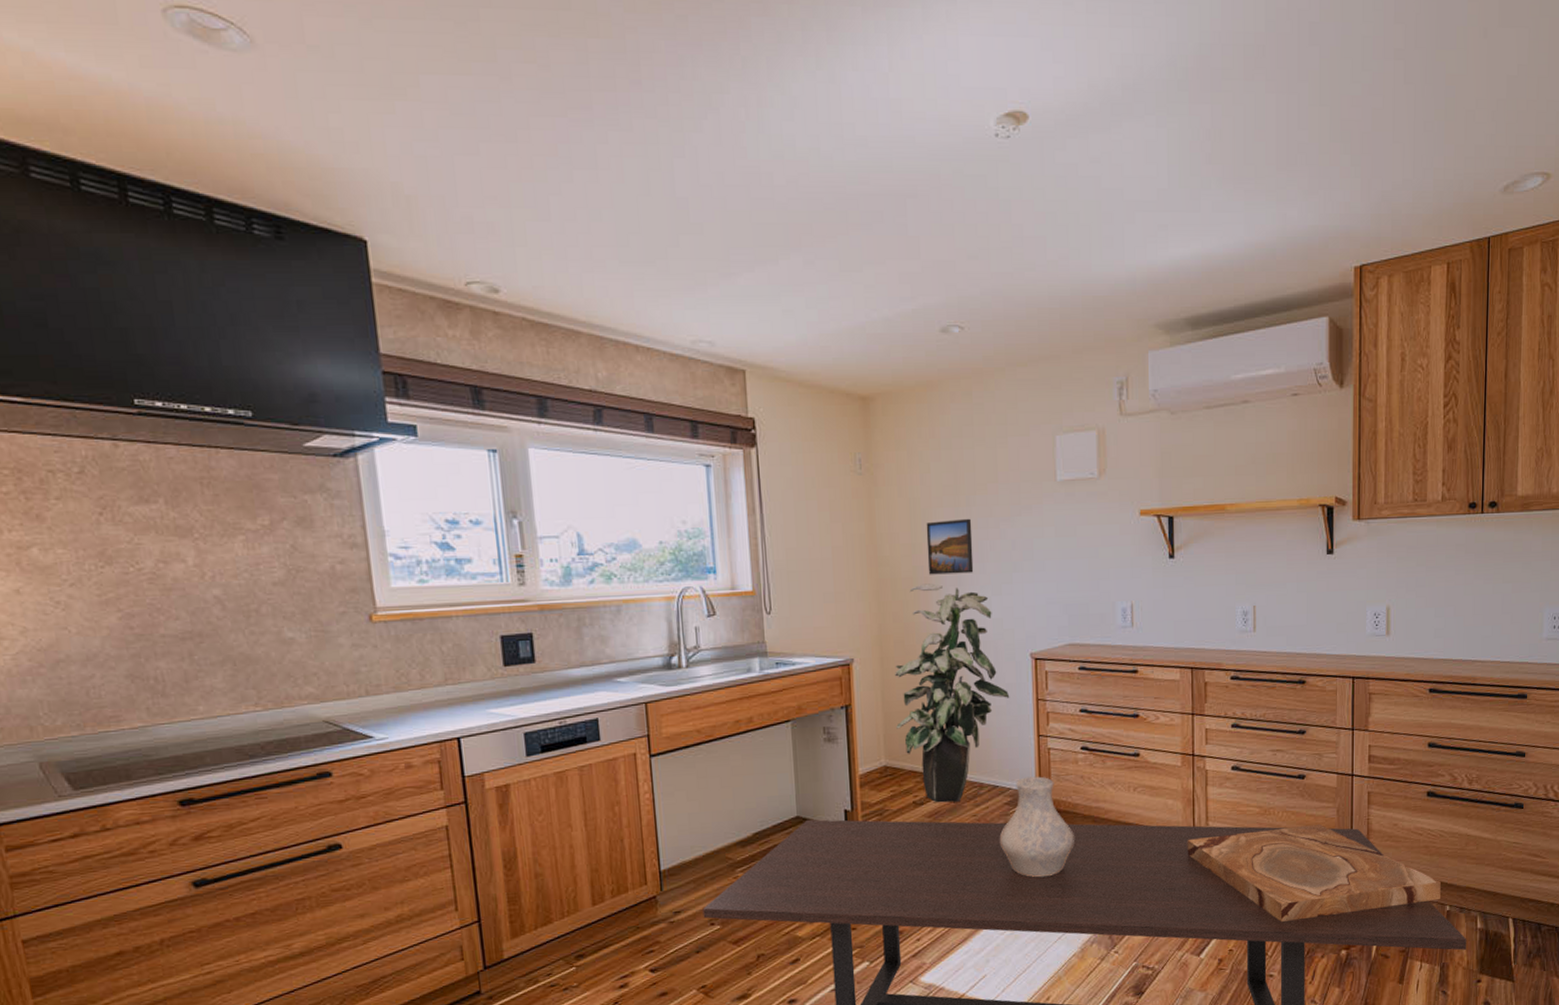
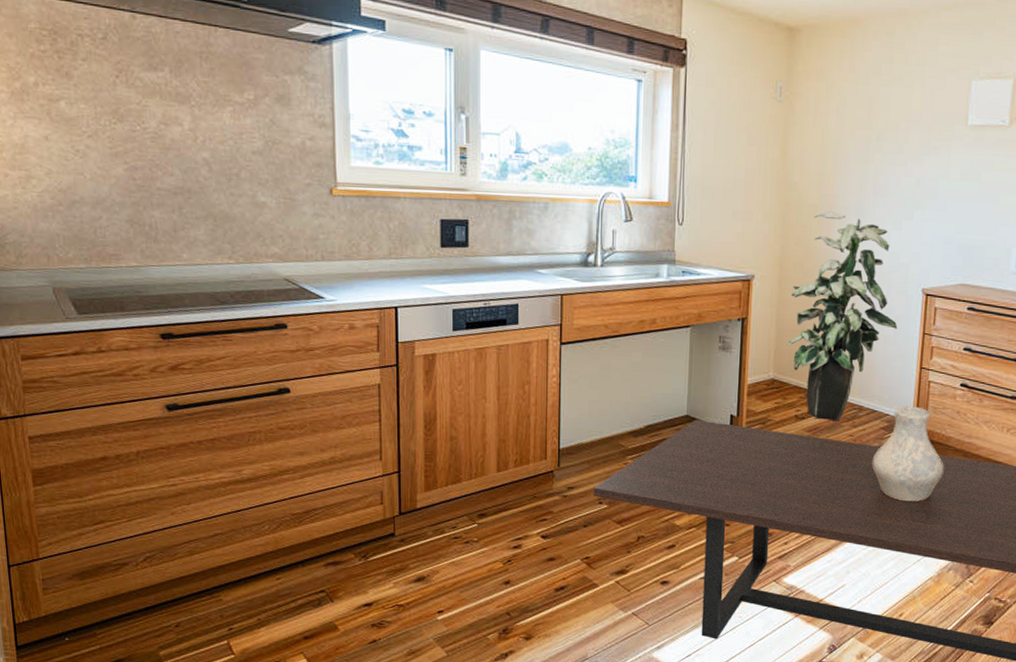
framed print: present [926,518,974,575] -> none [833,153,881,206]

